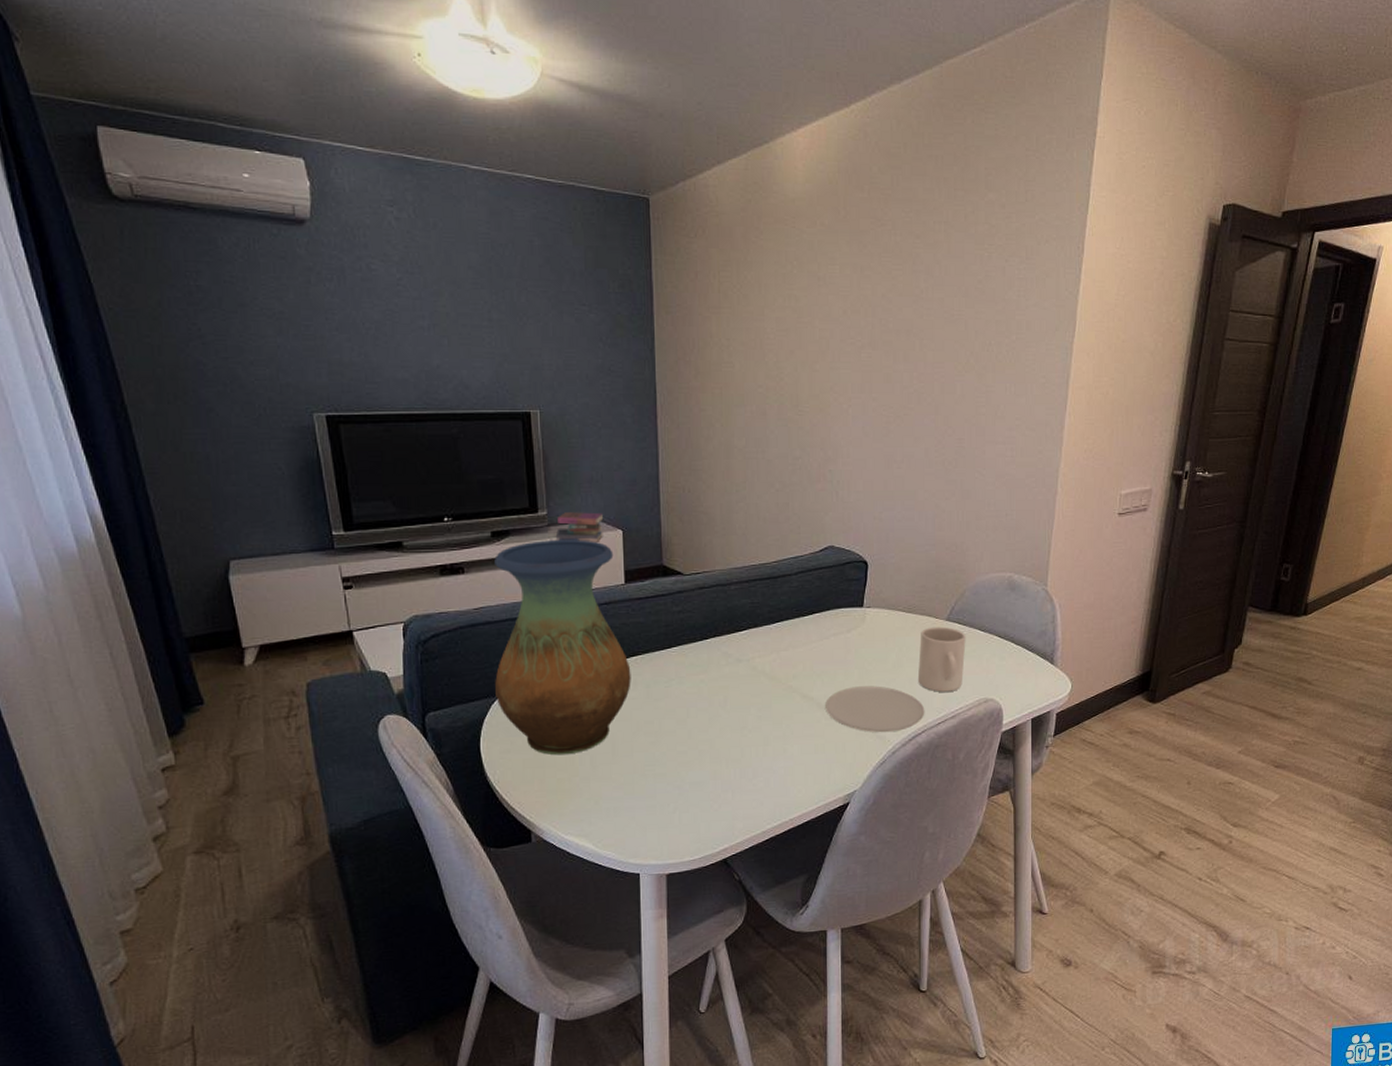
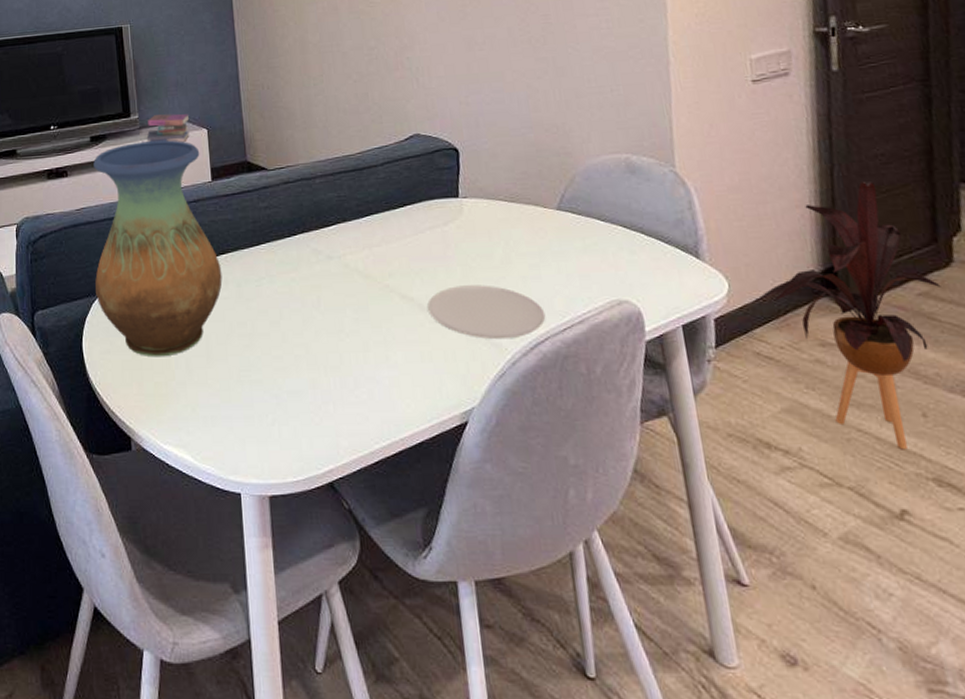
cup: present [917,626,966,692] -> none [528,217,587,292]
house plant: none [1088,603,1219,809] -> present [754,181,941,450]

